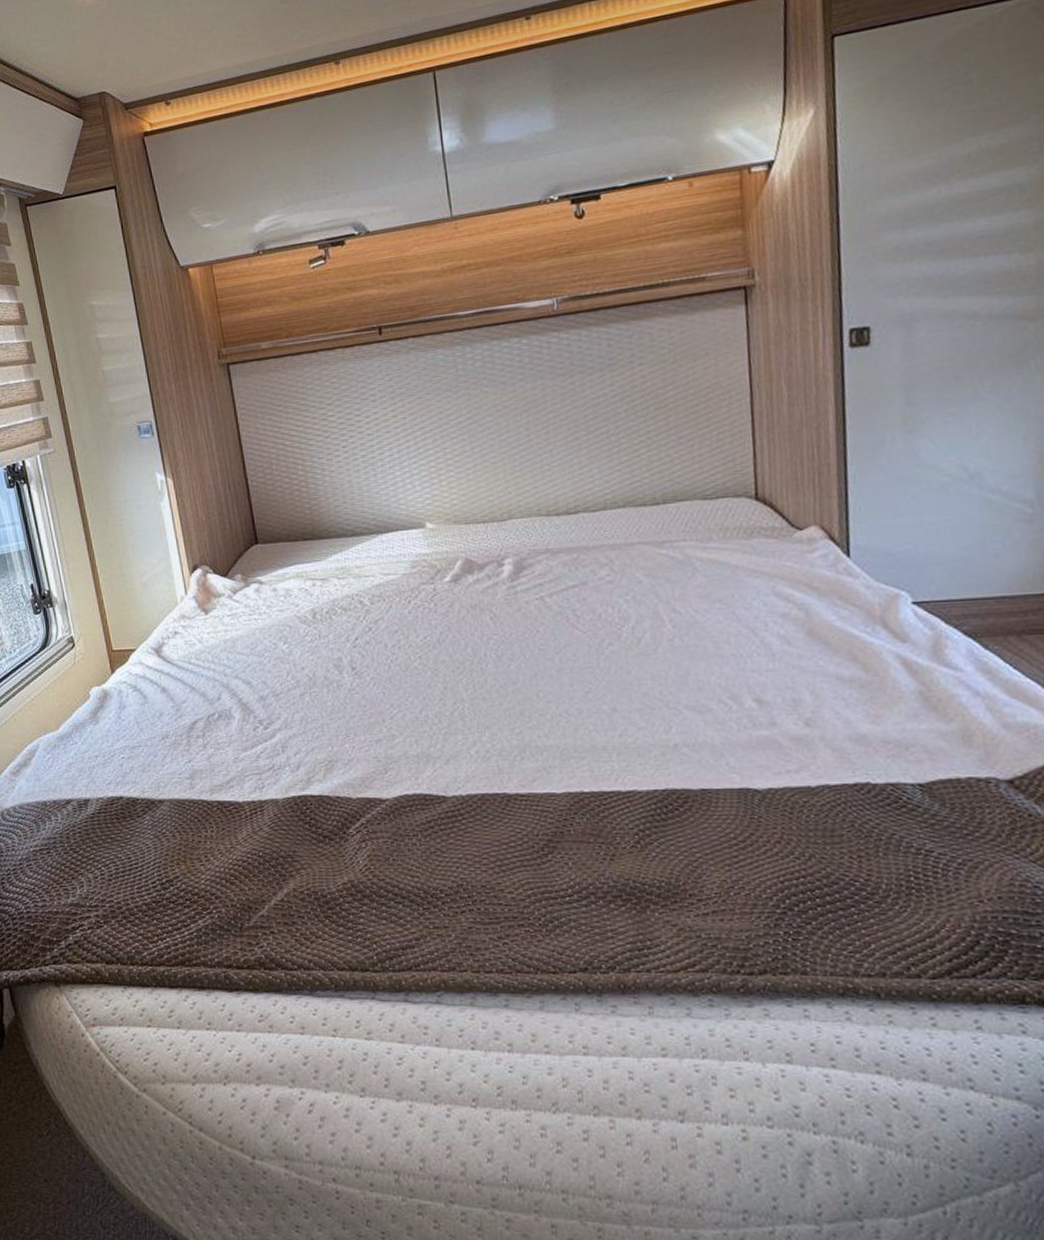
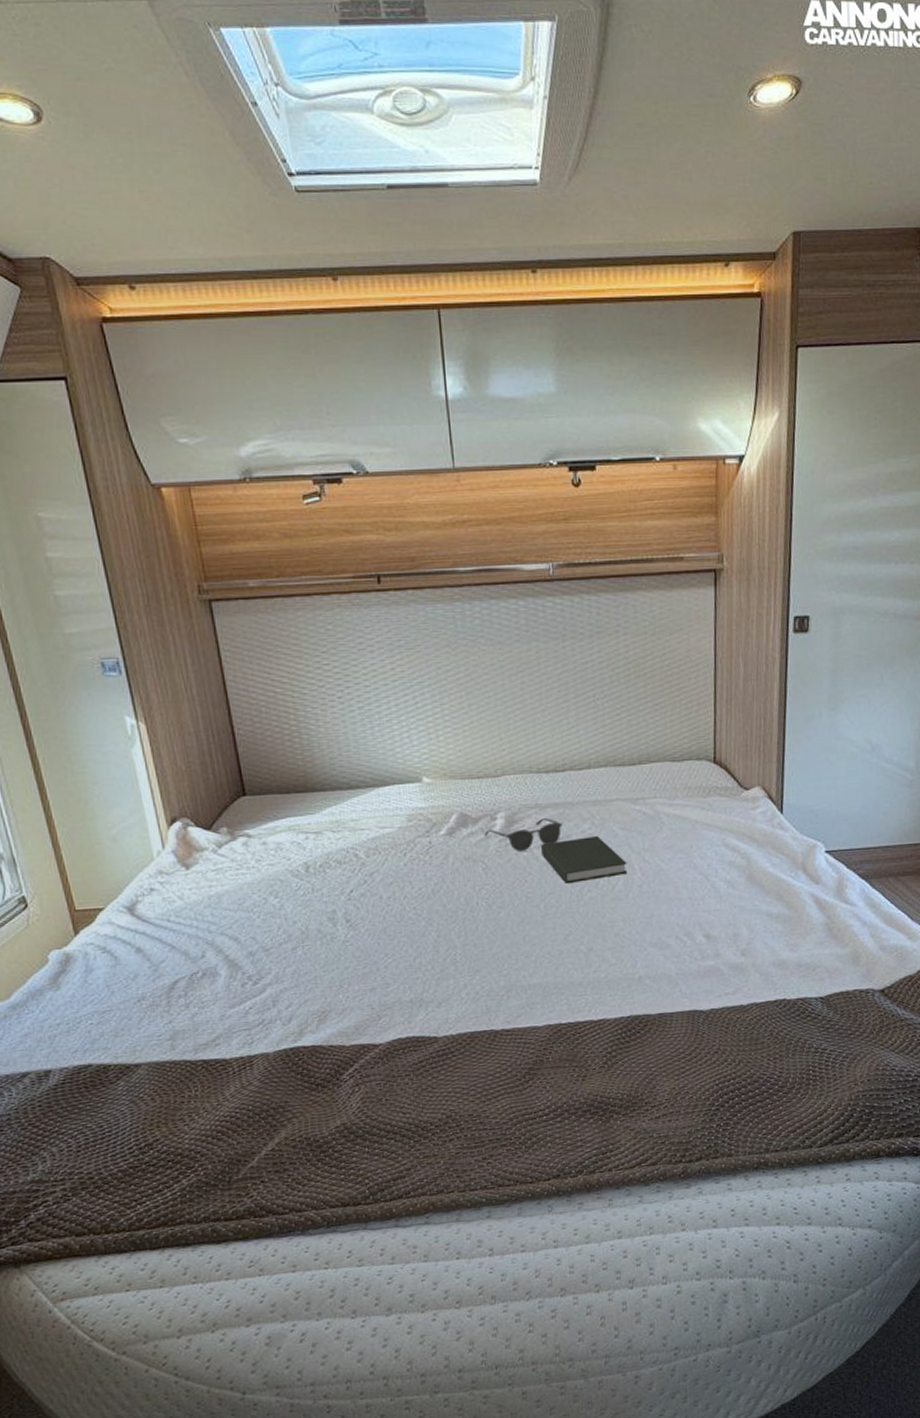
sunglasses: none [490,564,577,600] -> present [484,818,563,852]
book: none [554,583,655,635] -> present [541,836,628,883]

